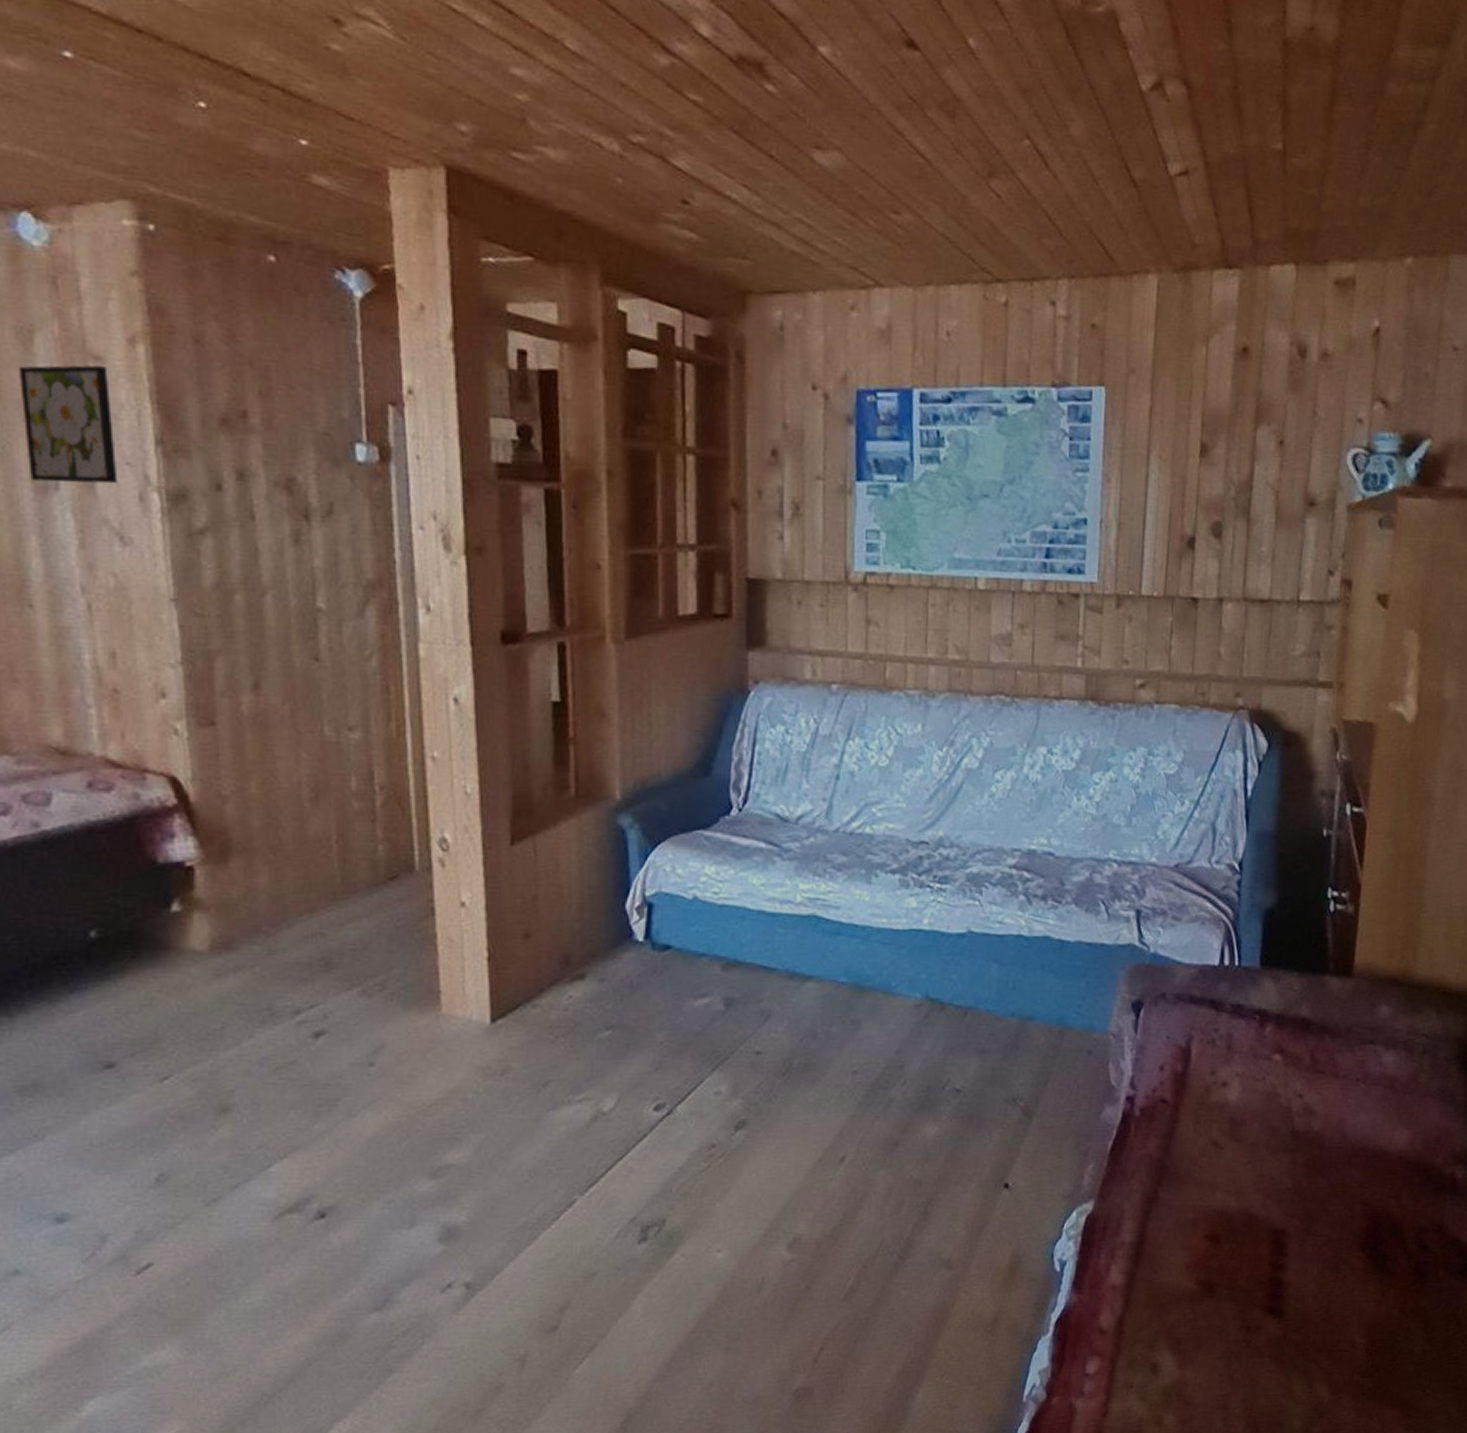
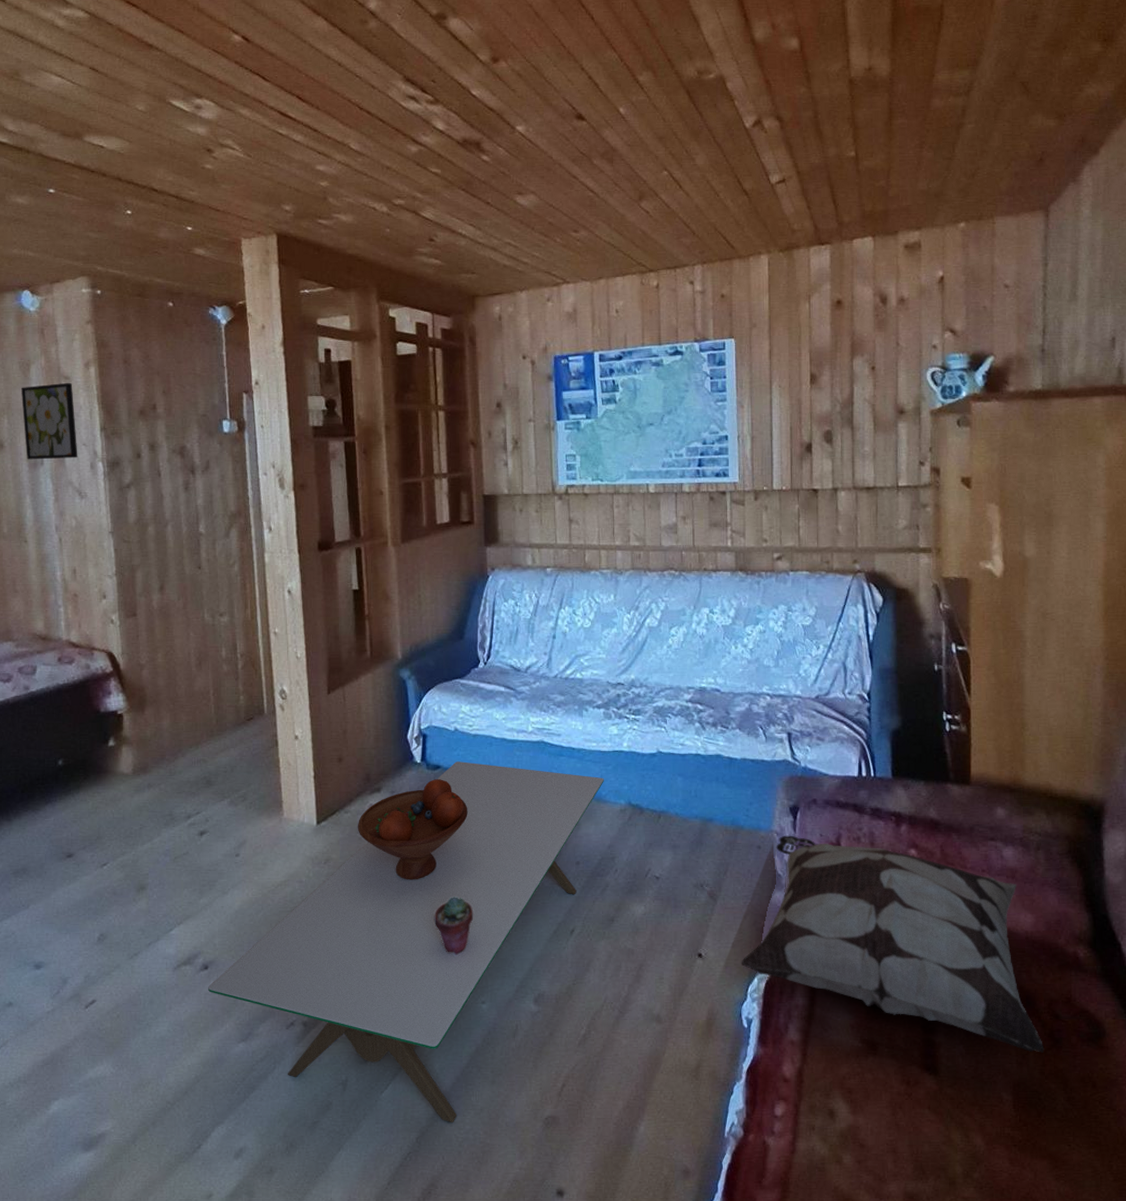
coffee table: none [326,940,895,1401] -> present [208,761,604,1122]
fruit bowl: none [549,963,708,1096] -> present [357,779,468,880]
potted succulent: none [654,1117,711,1192] -> present [433,897,474,955]
decorative pillow: none [1057,1037,1408,1289] -> present [741,835,1045,1053]

